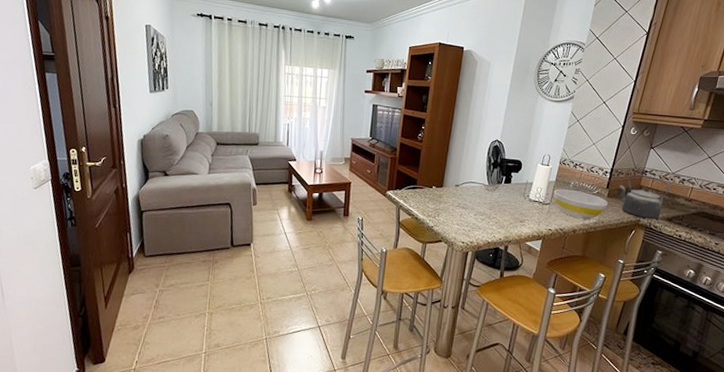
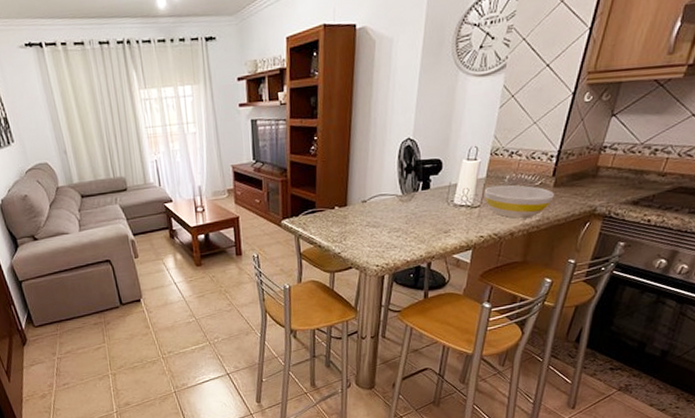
kettle: present [619,174,671,220] -> none [569,151,638,207]

